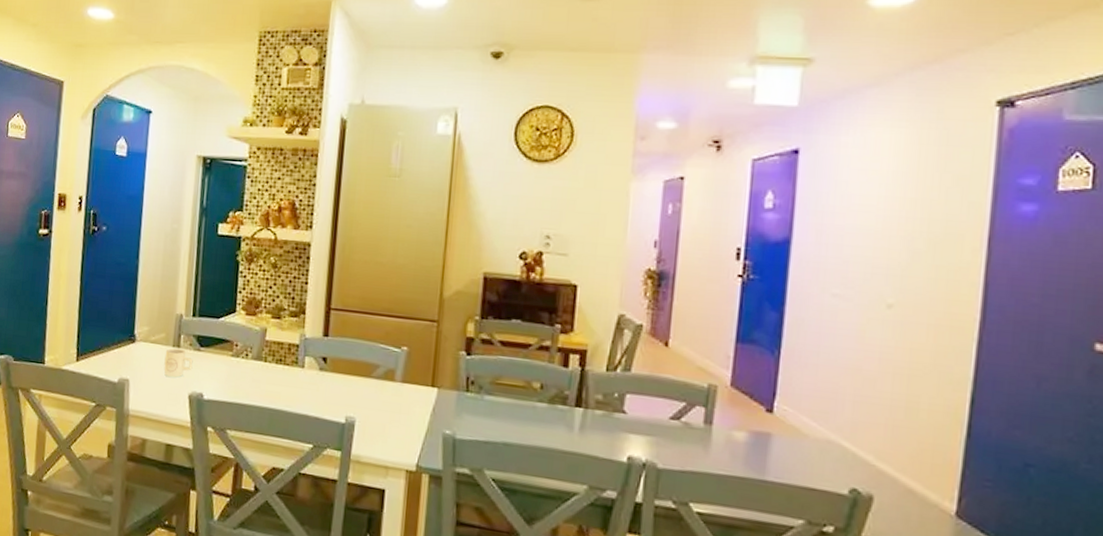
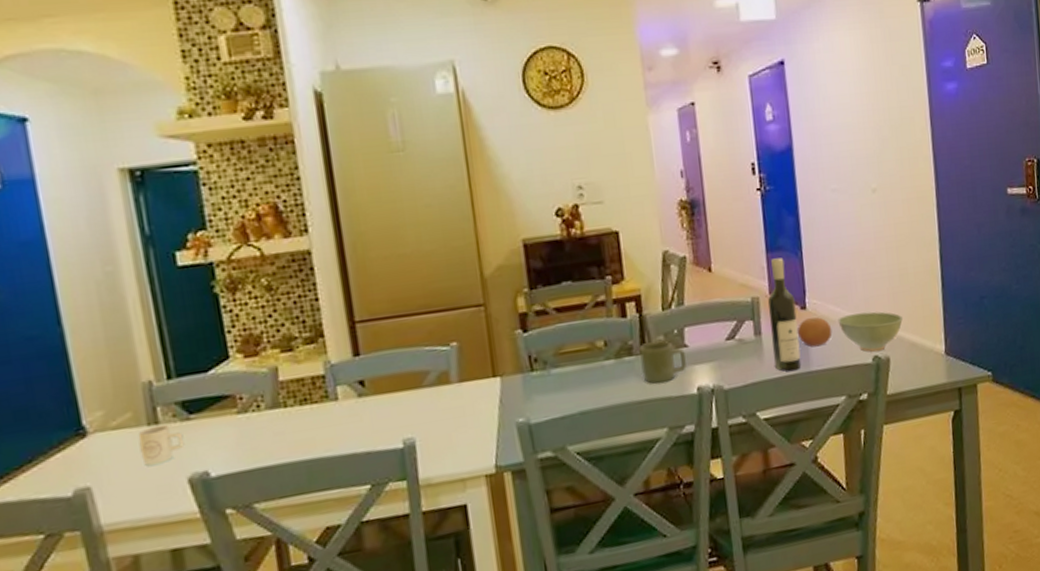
mug: none [571,397,622,443] -> present [639,340,688,385]
bottle: none [720,350,761,474] -> present [768,258,802,372]
fruit: none [757,422,802,458] -> present [798,317,832,347]
bowl: none [811,433,901,486] -> present [838,311,903,352]

